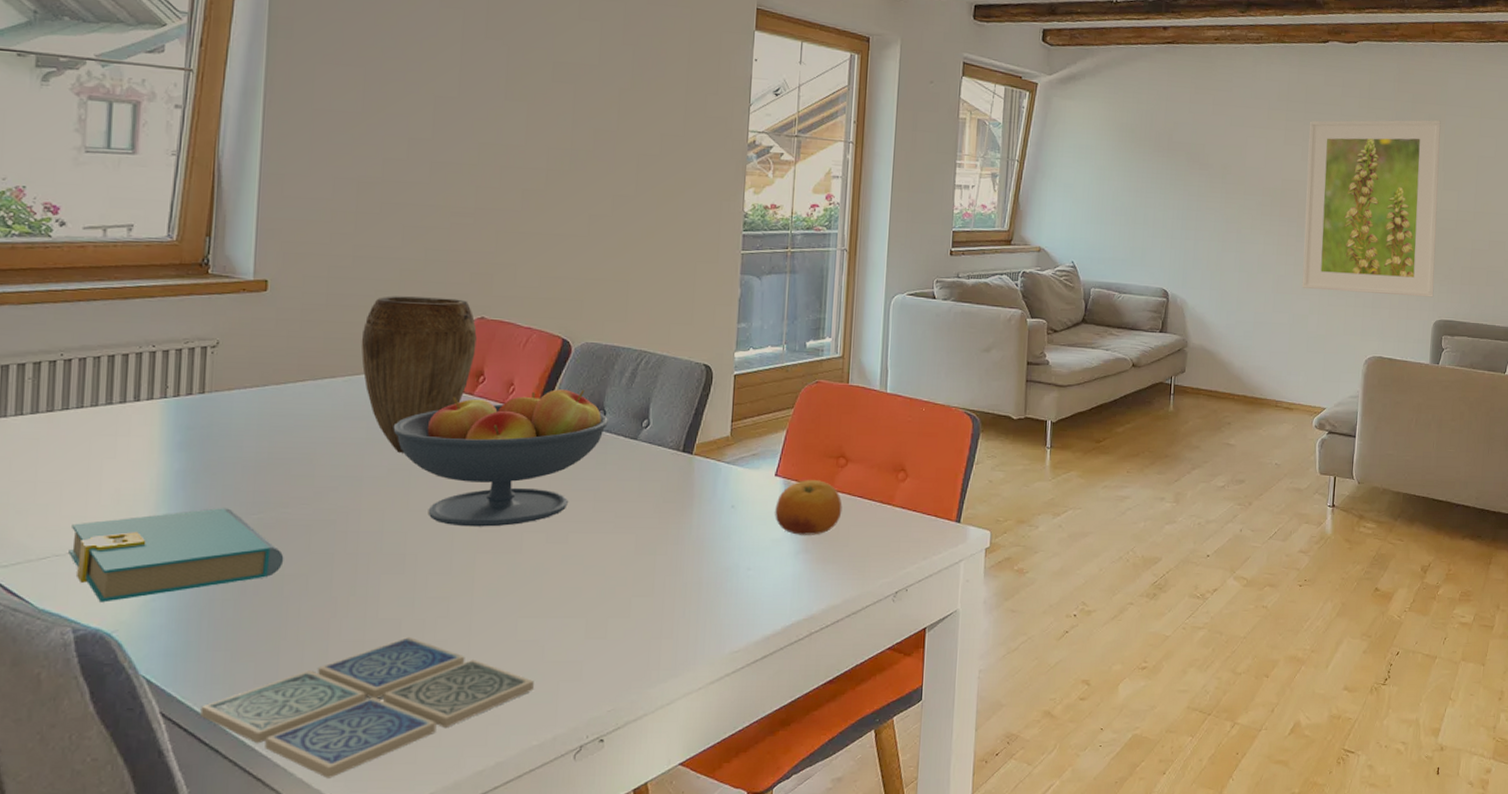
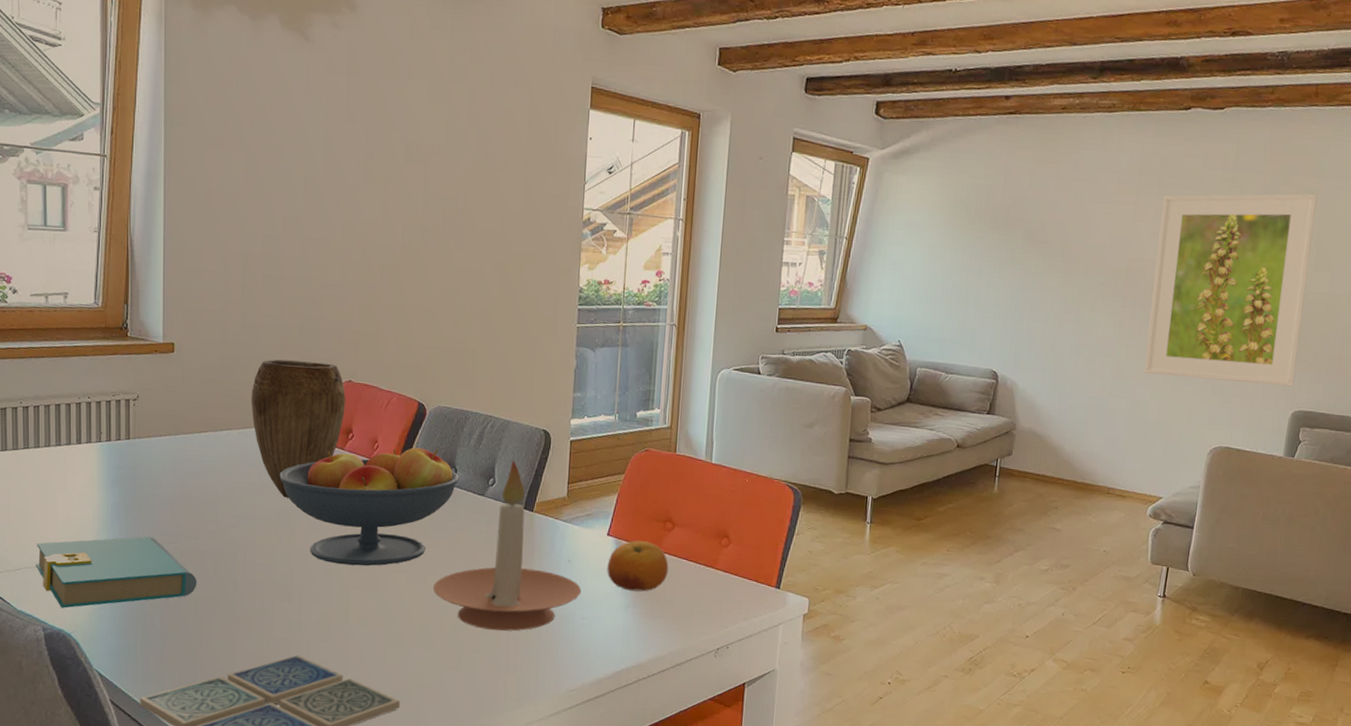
candle holder: none [576,398,747,590] -> present [433,460,582,631]

